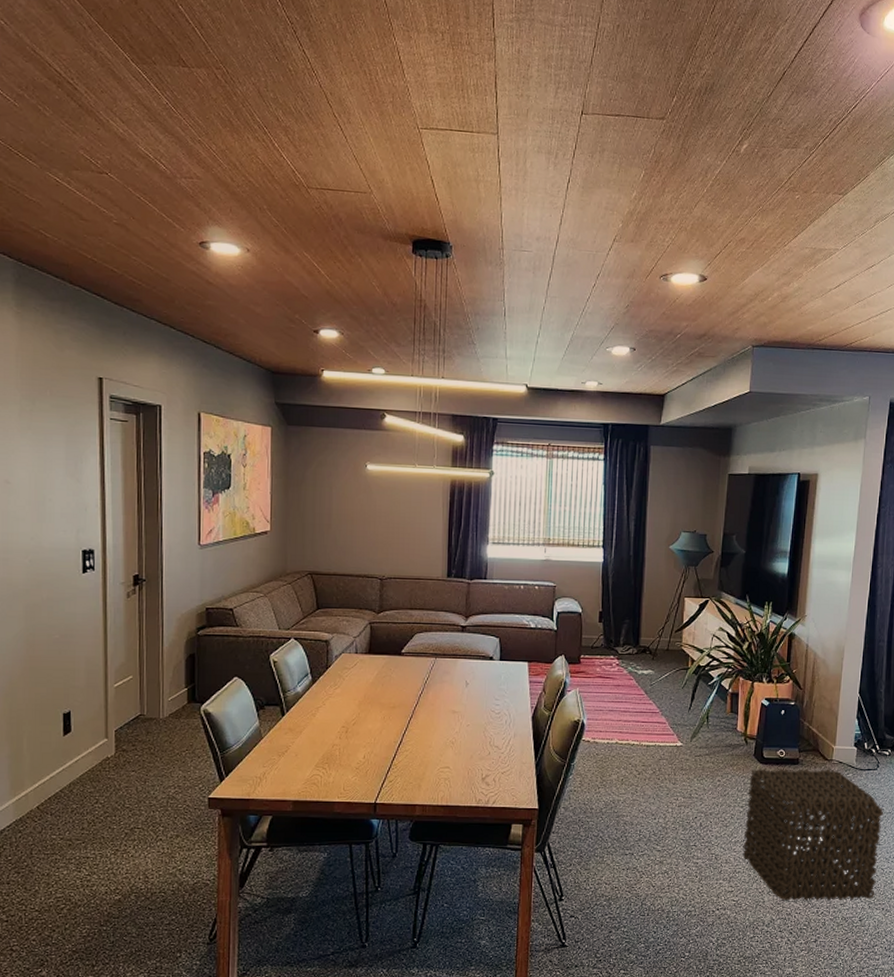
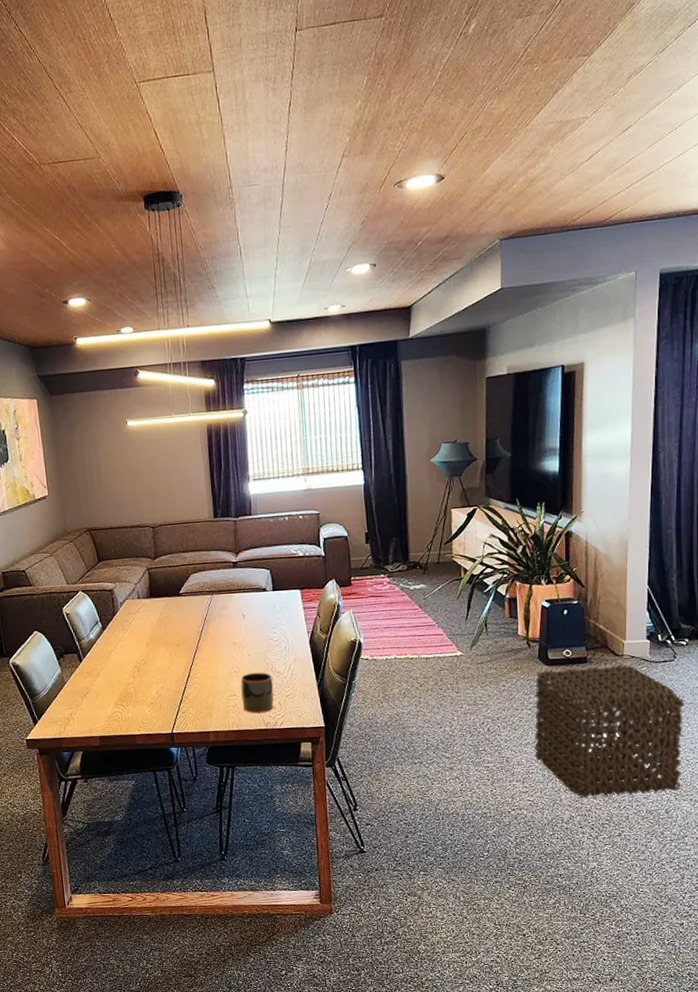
mug: none [455,745,490,789] -> present [240,672,274,714]

